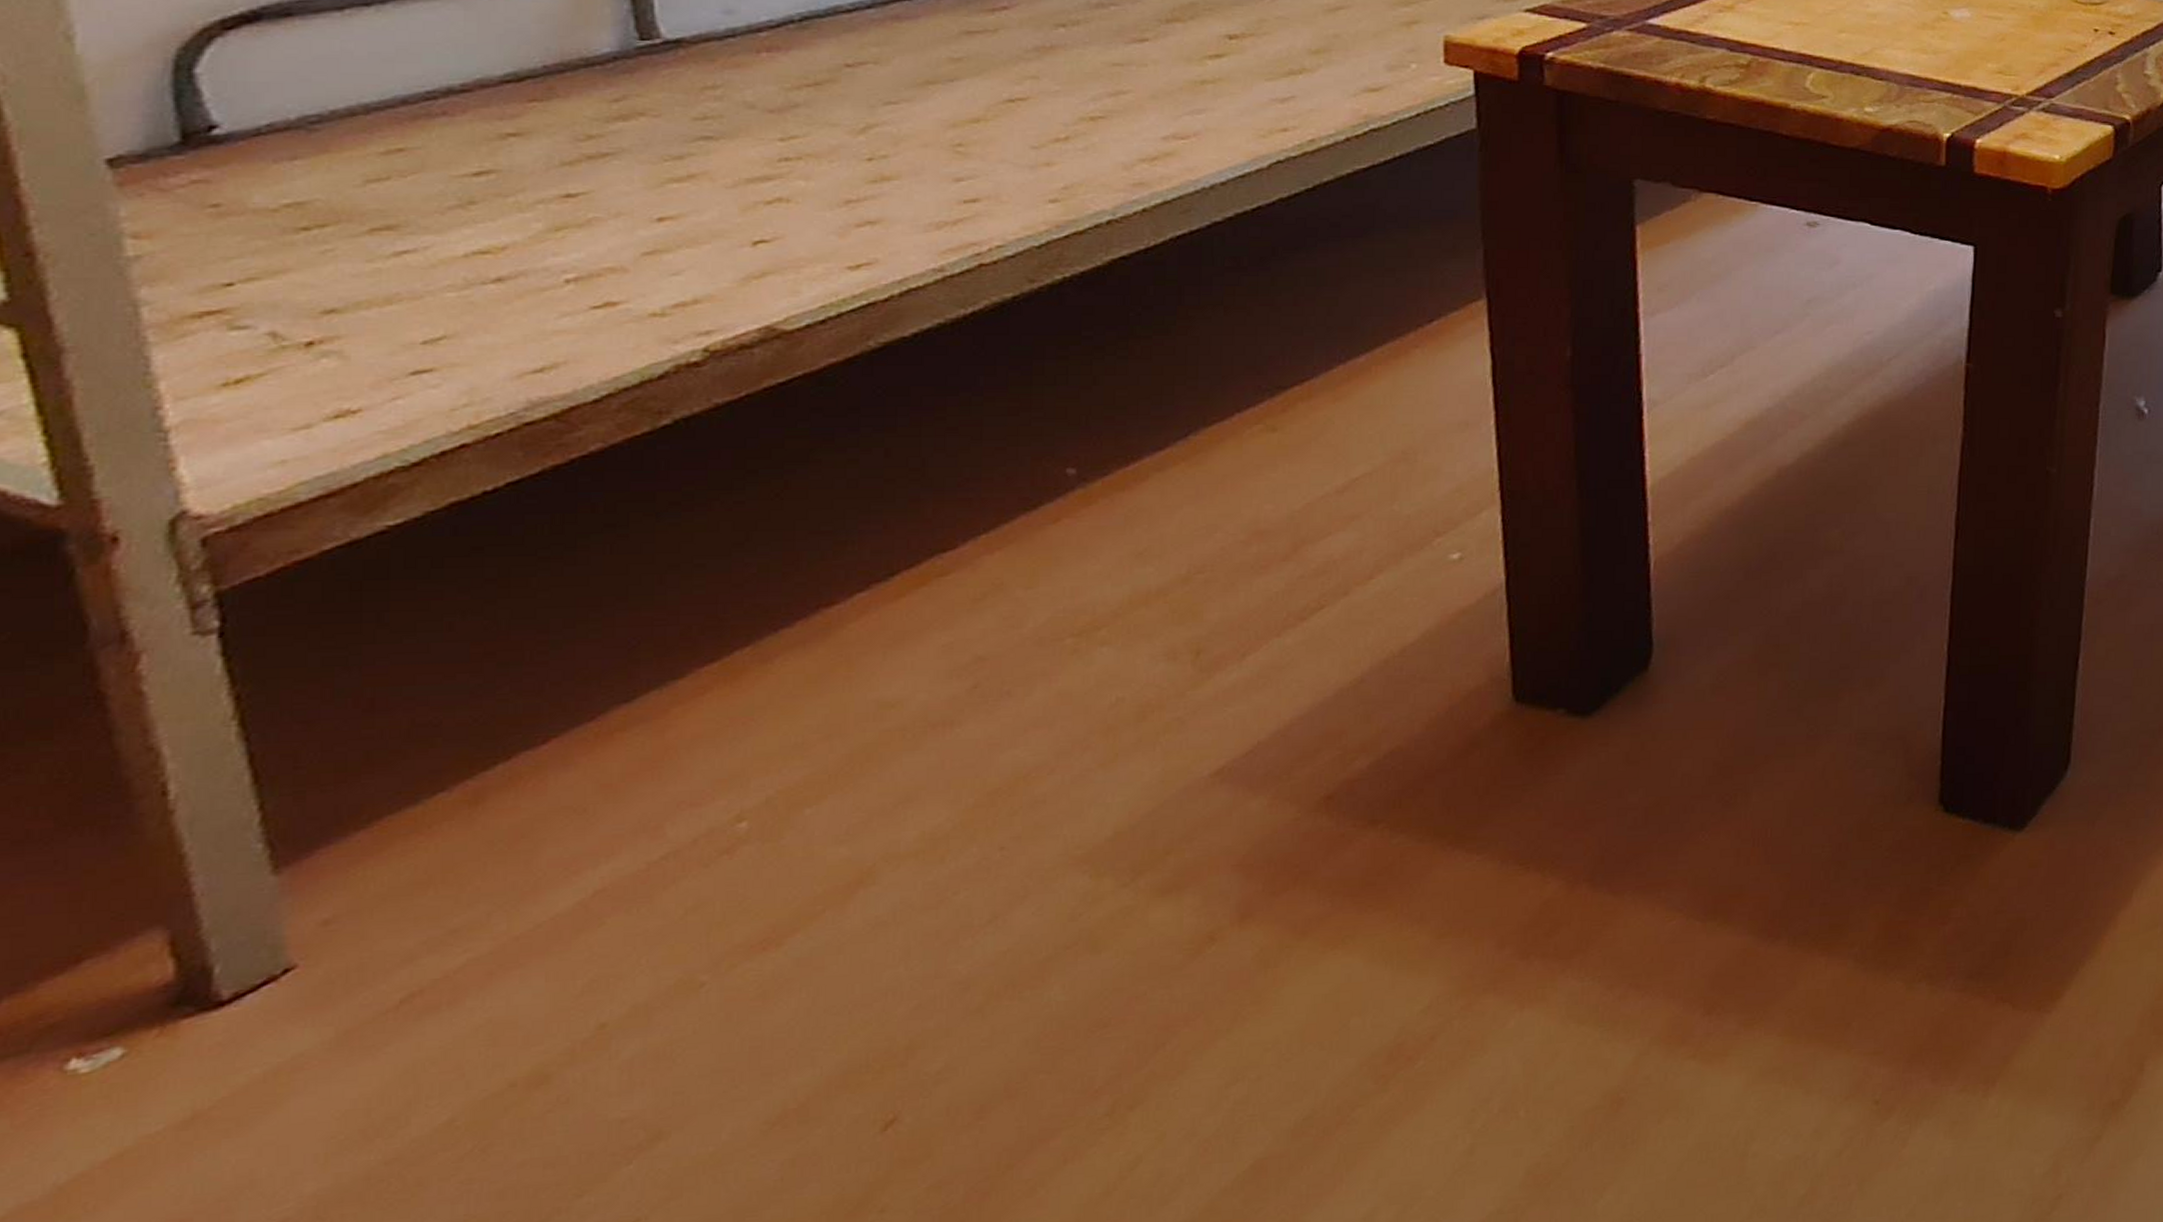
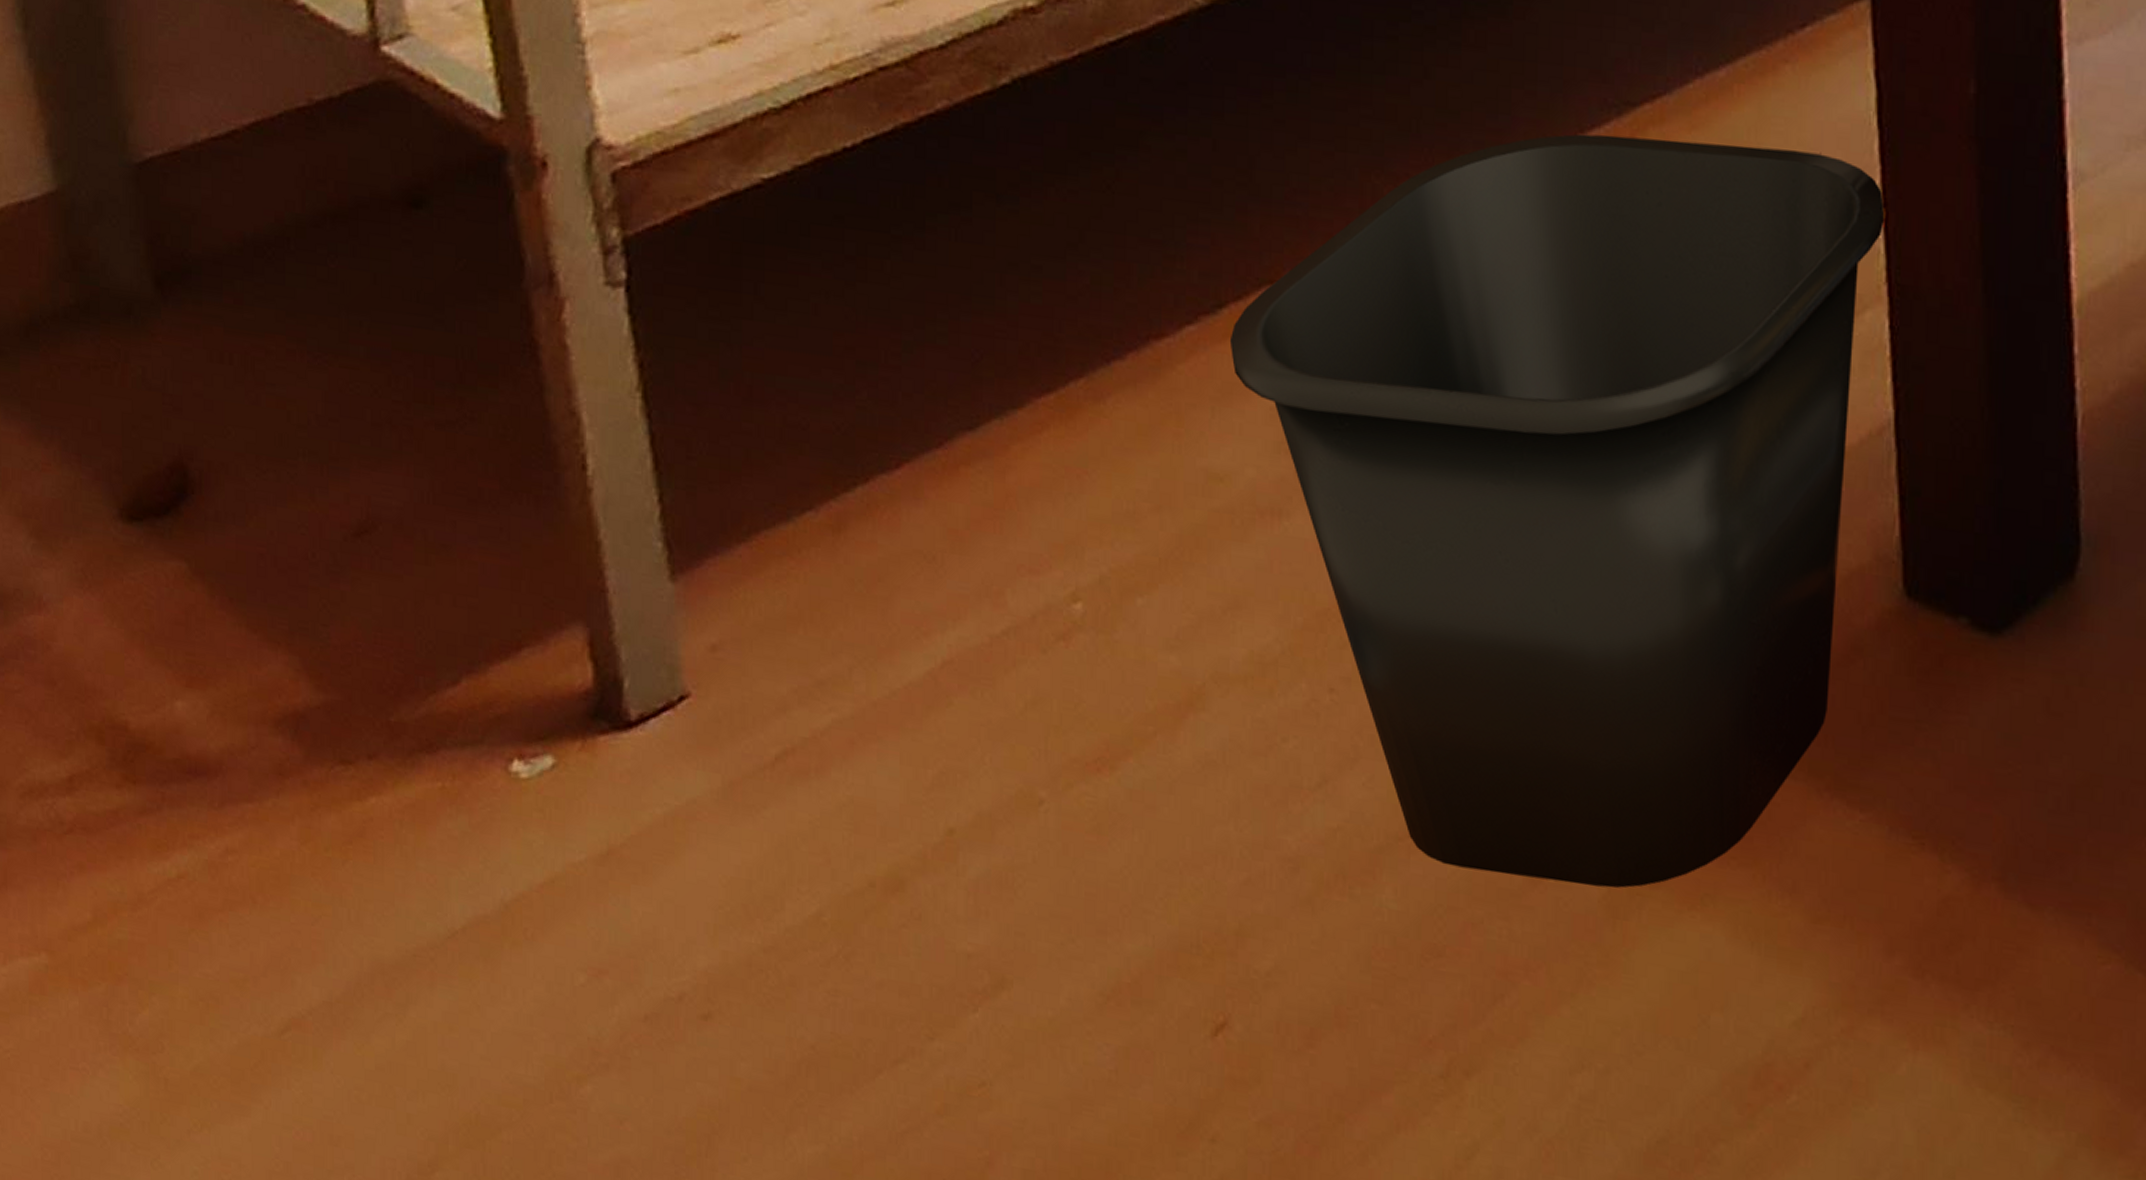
waste bin: none [901,408,1498,959] -> present [1229,133,1885,888]

